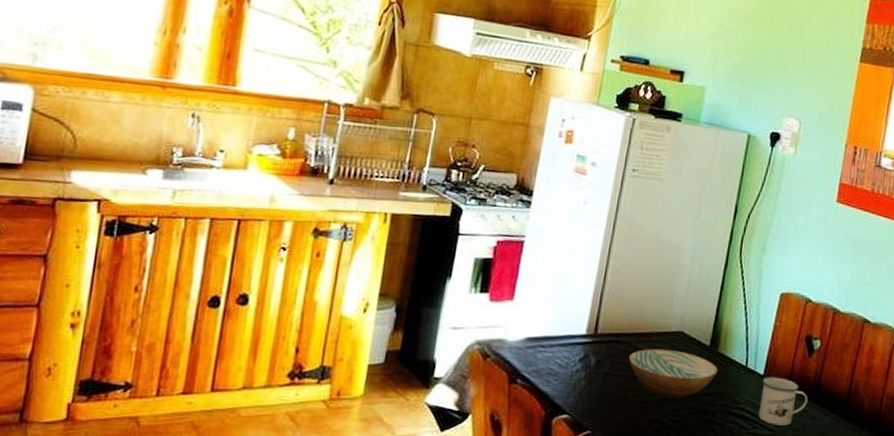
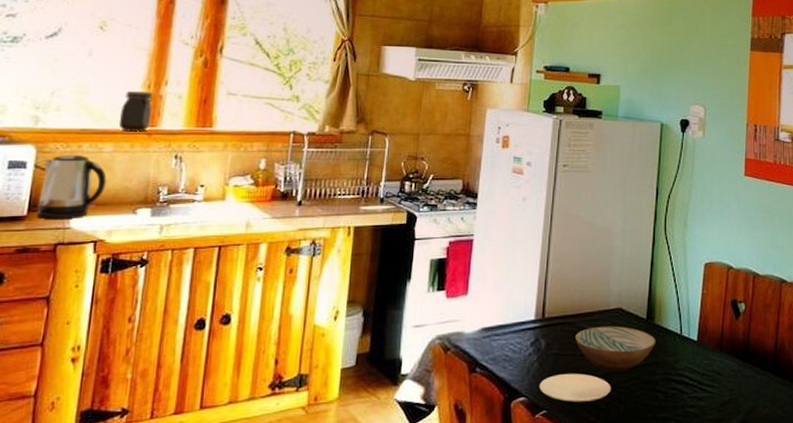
kettle: none [33,100,114,173] -> present [36,154,107,220]
jar: none [129,35,169,83] -> present [119,90,153,132]
plate: none [584,394,664,427] -> present [539,373,611,403]
mug: present [758,376,808,426] -> none [696,341,739,387]

